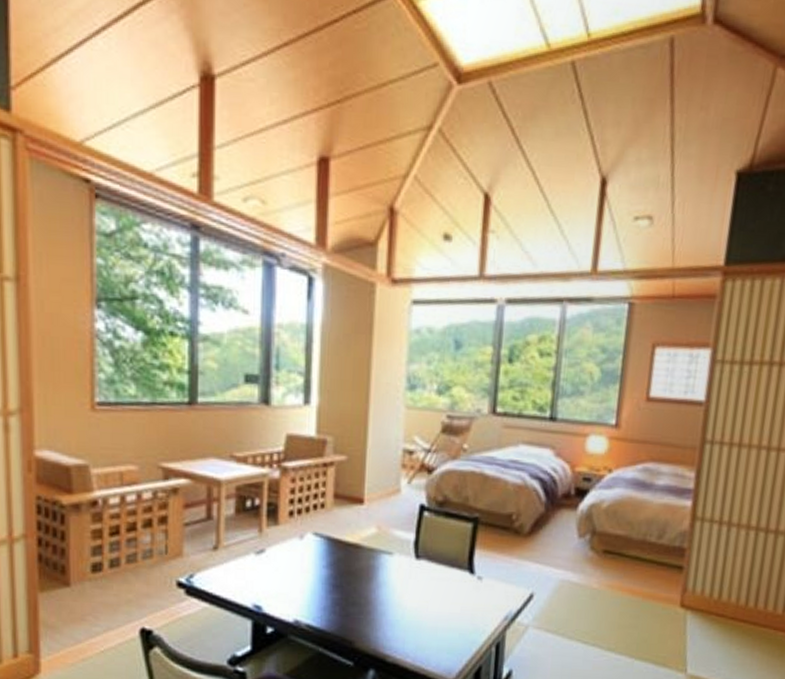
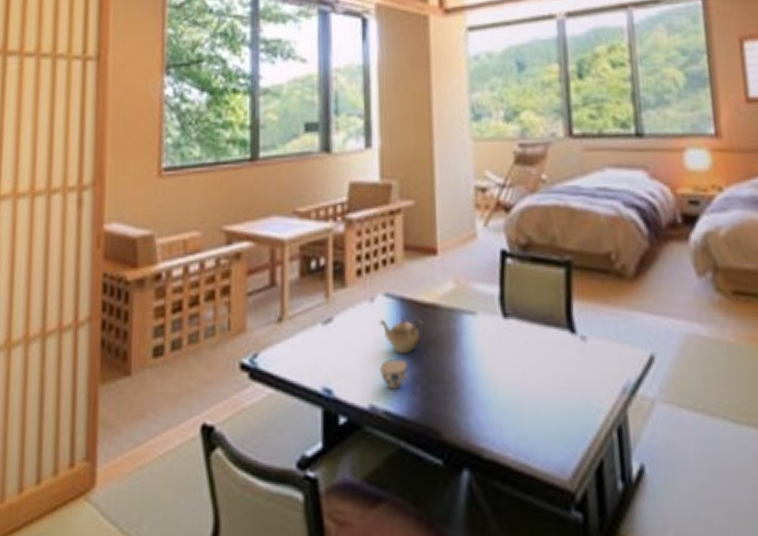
teacup: none [305,585,331,609] -> present [380,359,410,390]
teapot: none [306,551,349,583] -> present [378,315,426,355]

